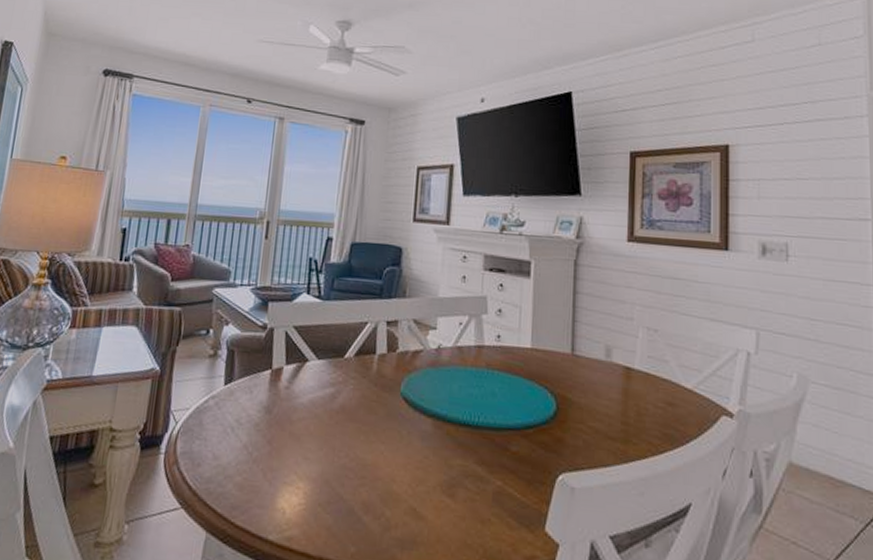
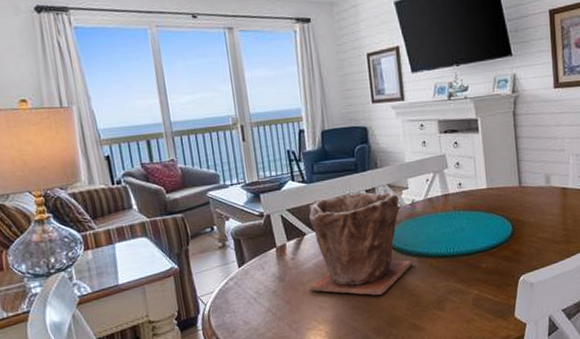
plant pot: none [296,320,426,459] -> present [308,191,412,295]

